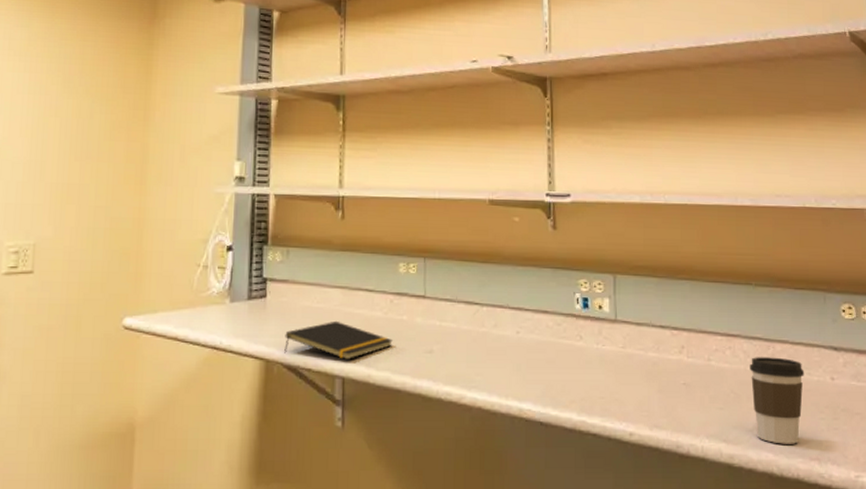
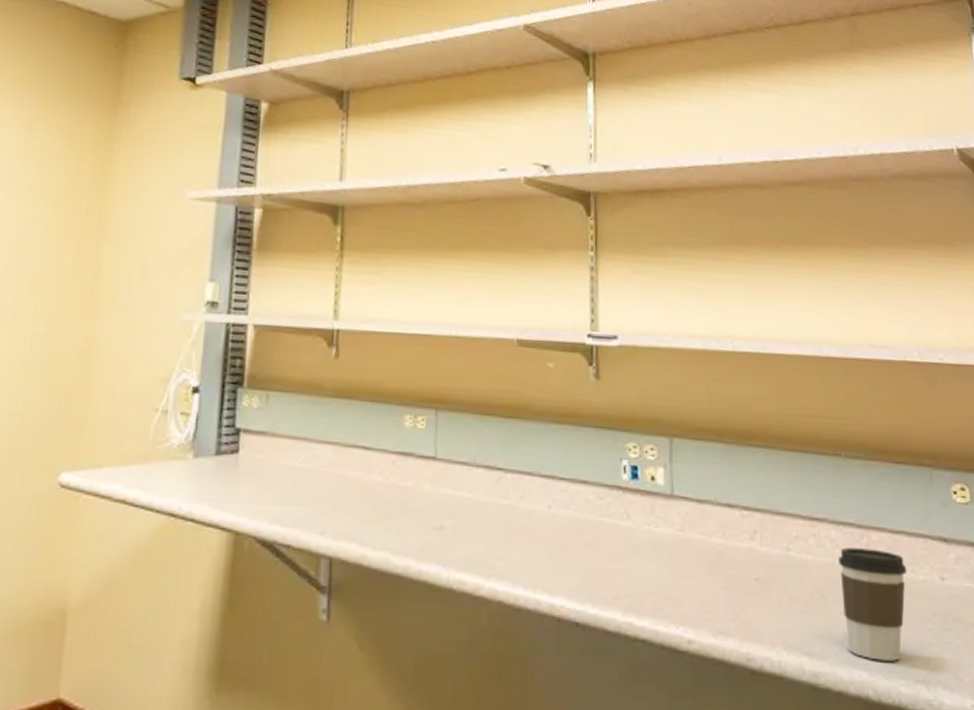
notepad: present [284,320,392,361] -> none [258,484,394,536]

